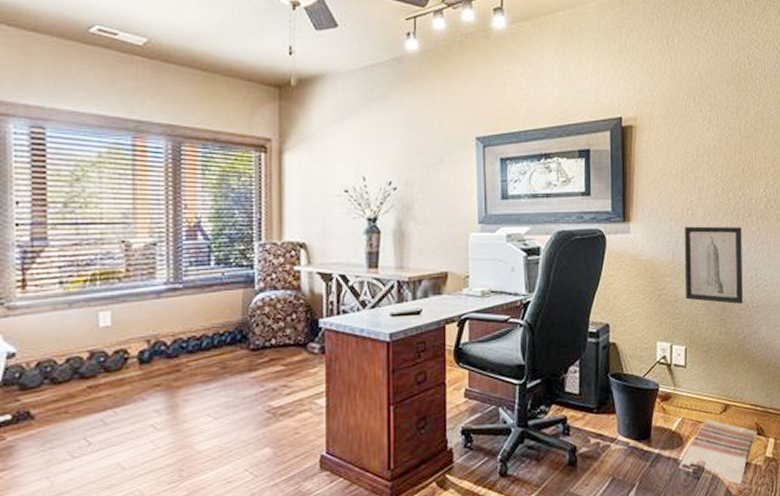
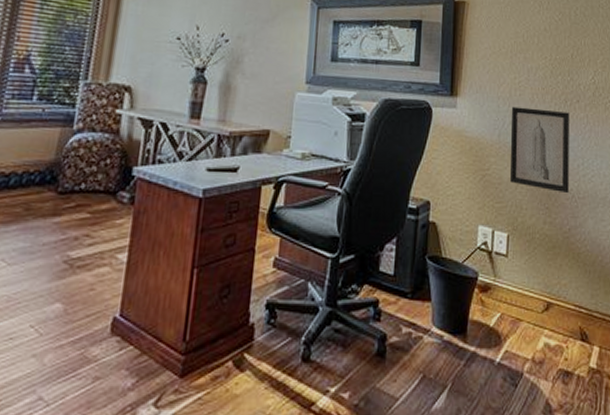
rug: present [678,418,757,485] -> none [495,317,581,398]

